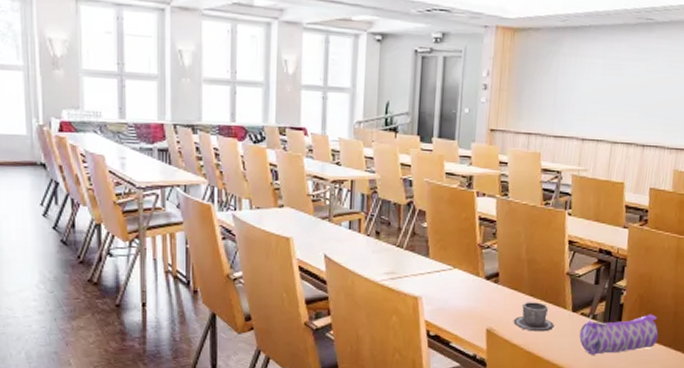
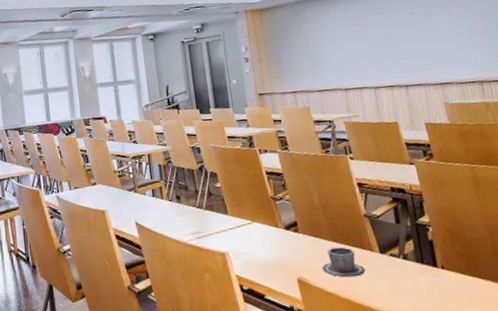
pencil case: present [579,314,659,355] -> none [394,248,483,297]

